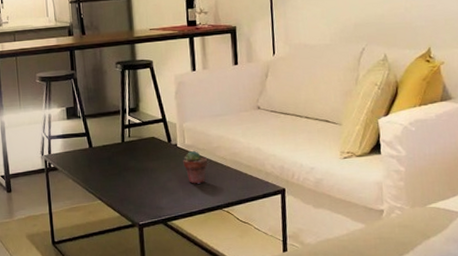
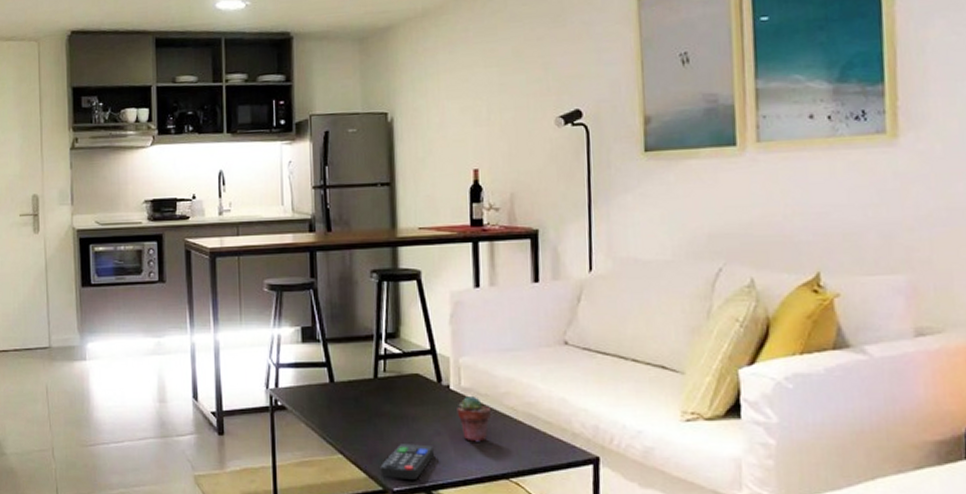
remote control: none [129,188,168,216] -> present [380,444,434,480]

